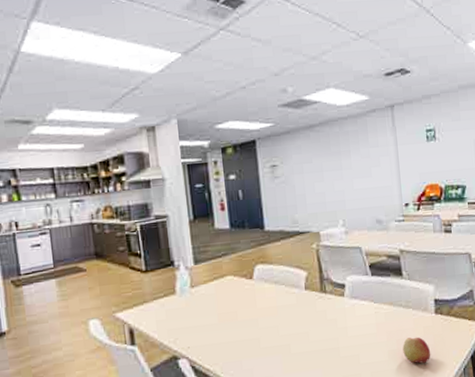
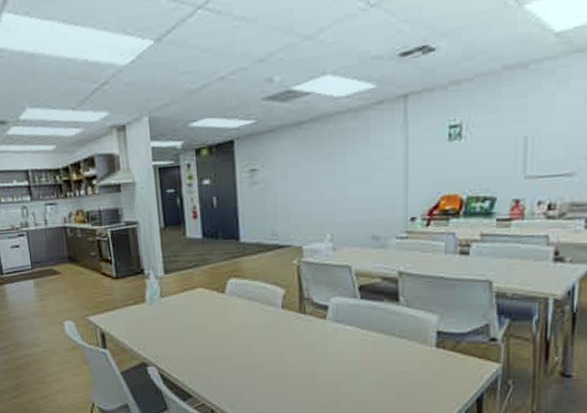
apple: present [402,337,431,364] -> none [391,370,426,400]

